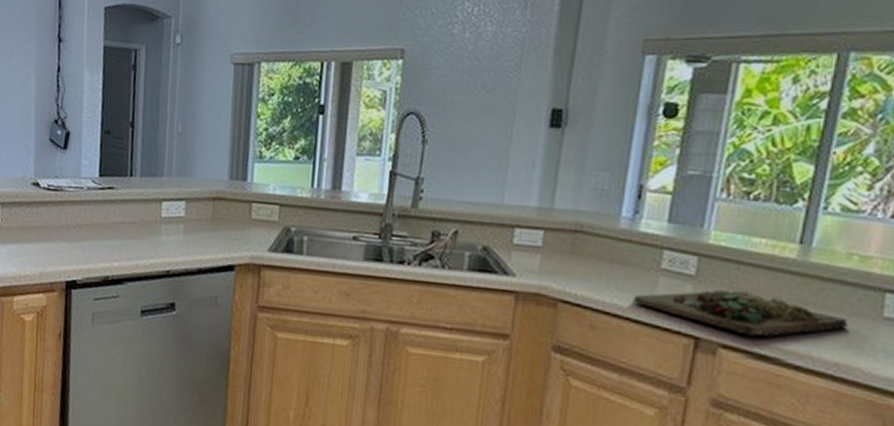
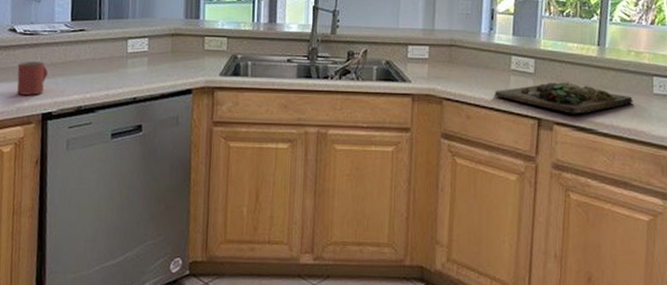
mug: none [40,220,73,260] -> present [17,61,48,95]

